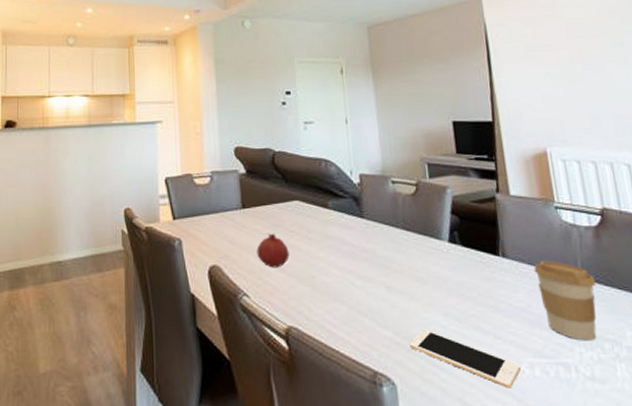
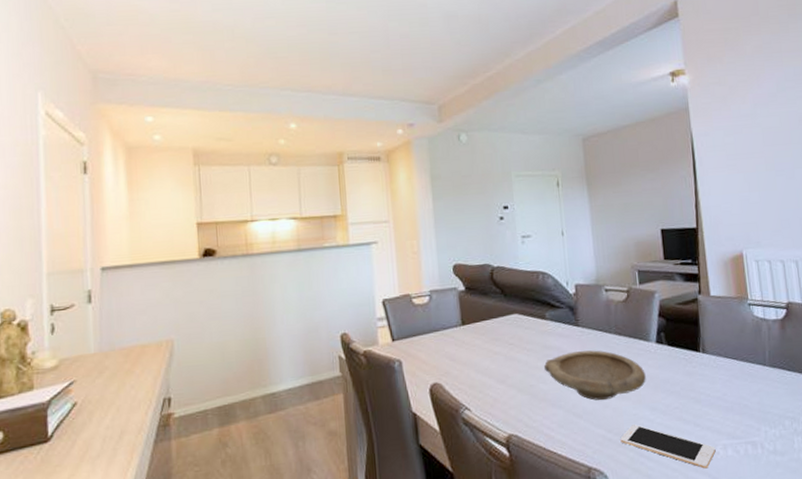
fruit: present [256,233,290,268] -> none [477,347,509,381]
bowl: none [327,245,438,300] -> present [544,350,646,401]
coffee cup: present [534,260,597,341] -> none [729,352,780,421]

